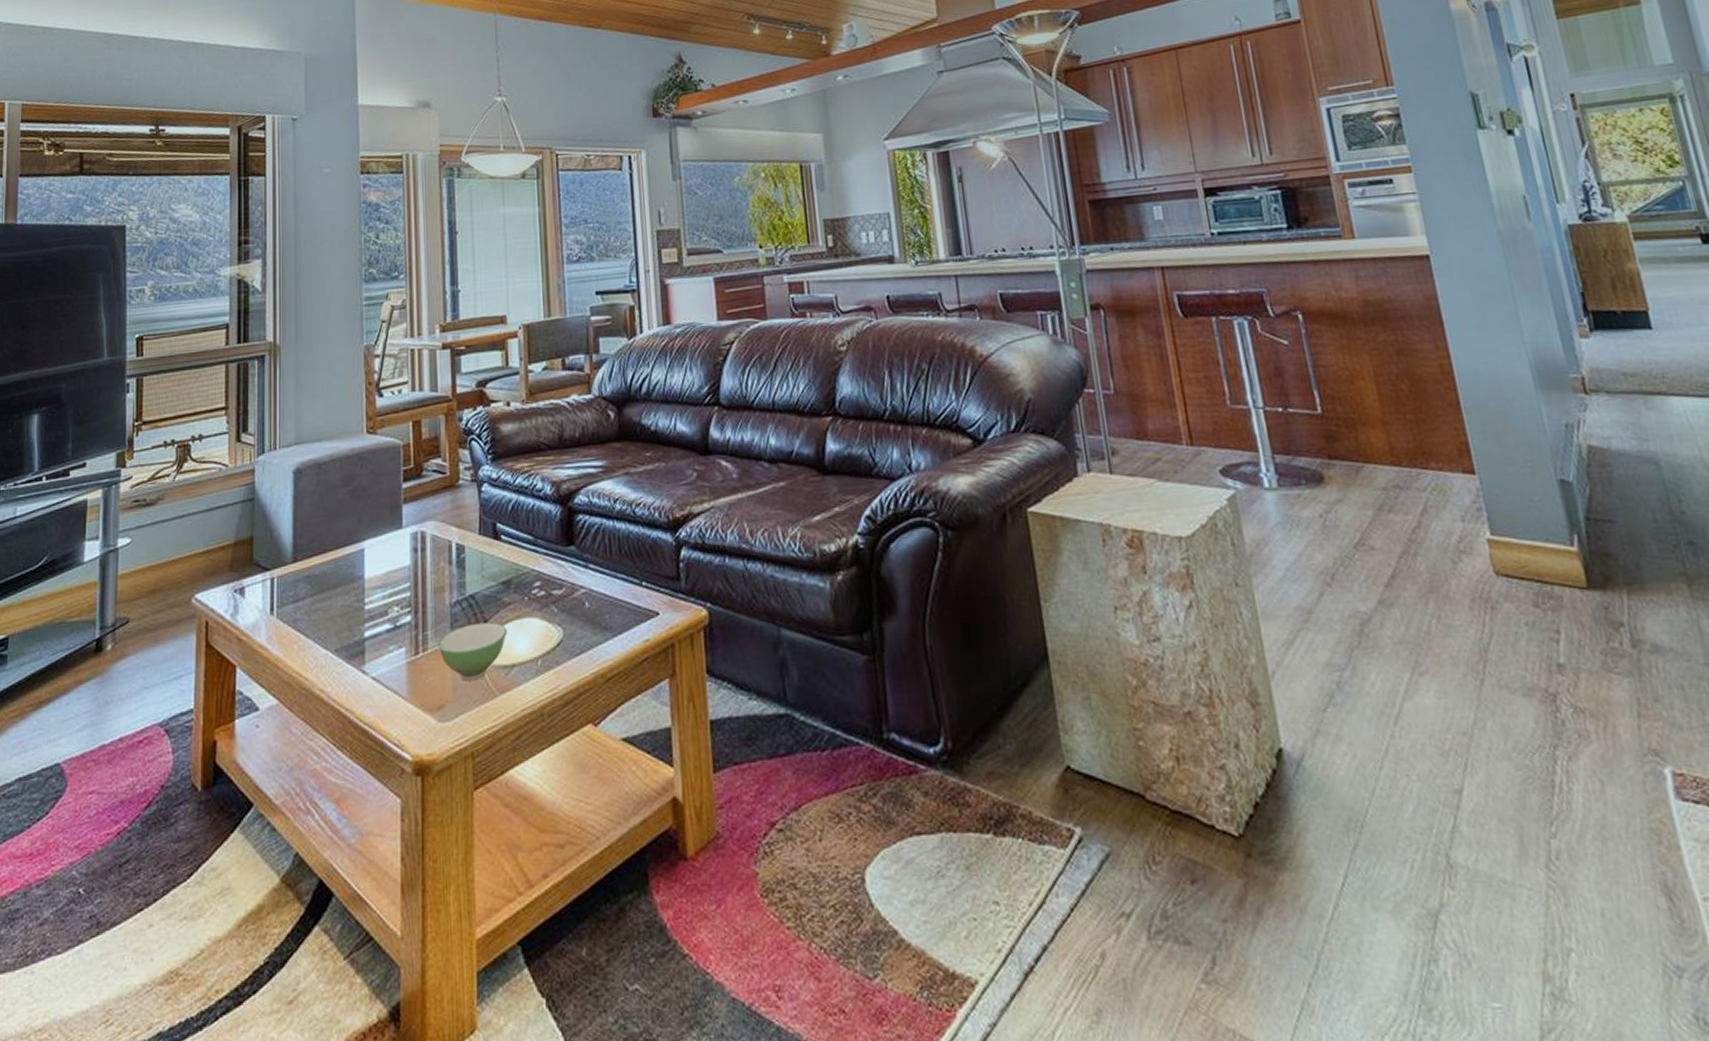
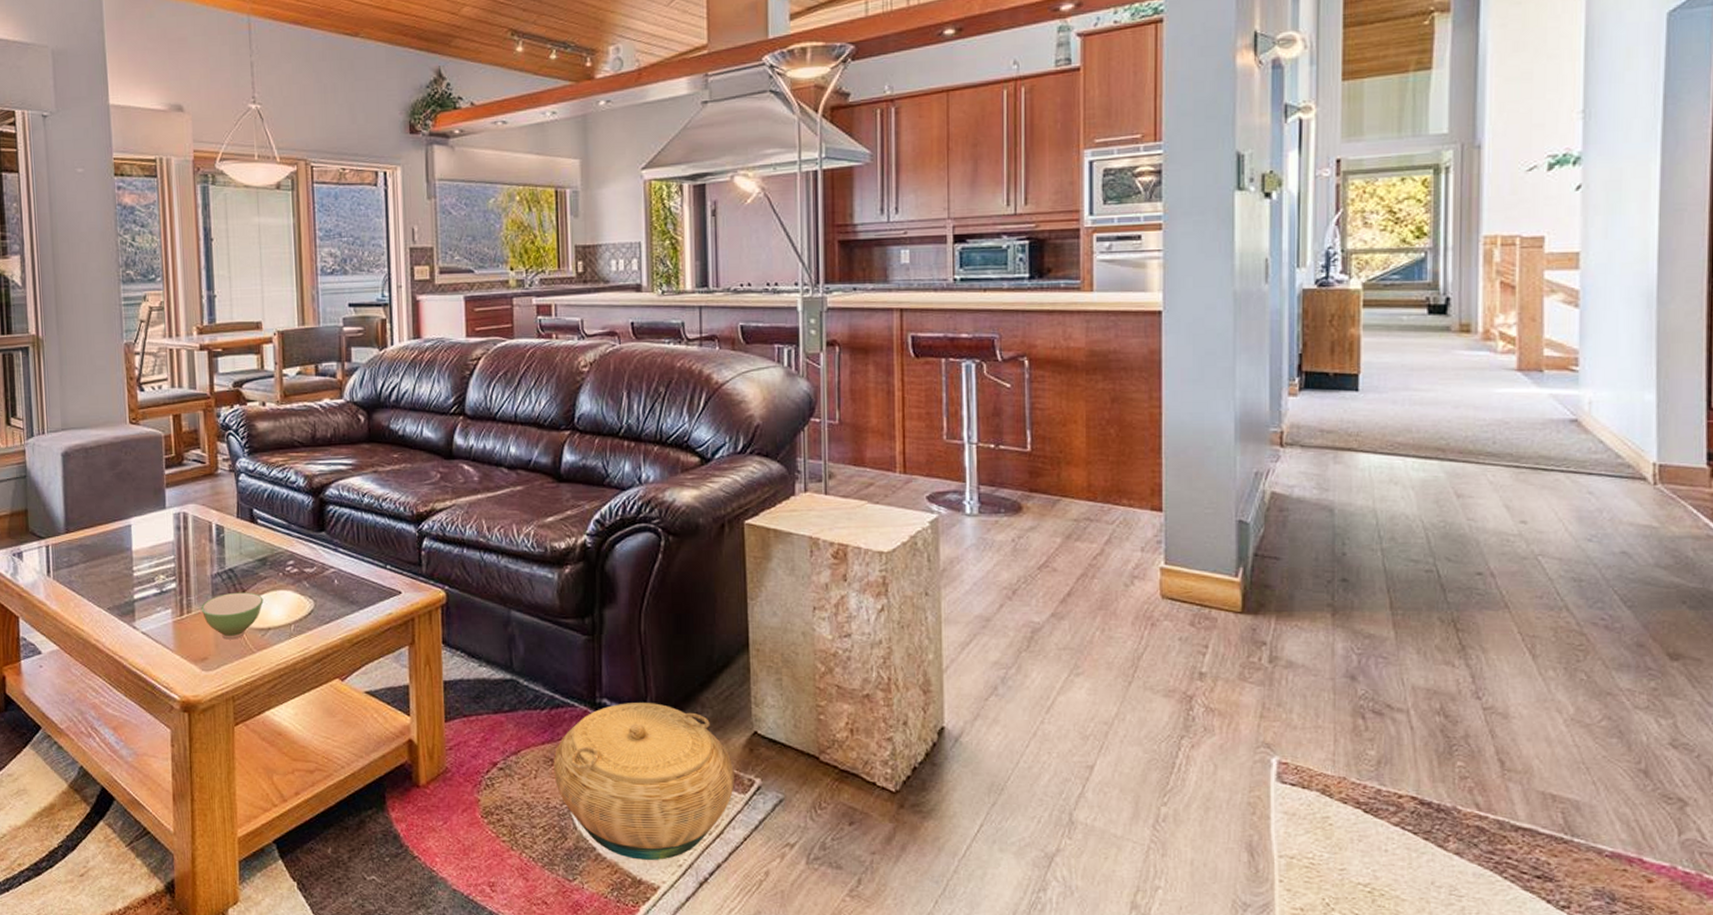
basket: none [840,735,1052,945] -> present [553,703,734,860]

